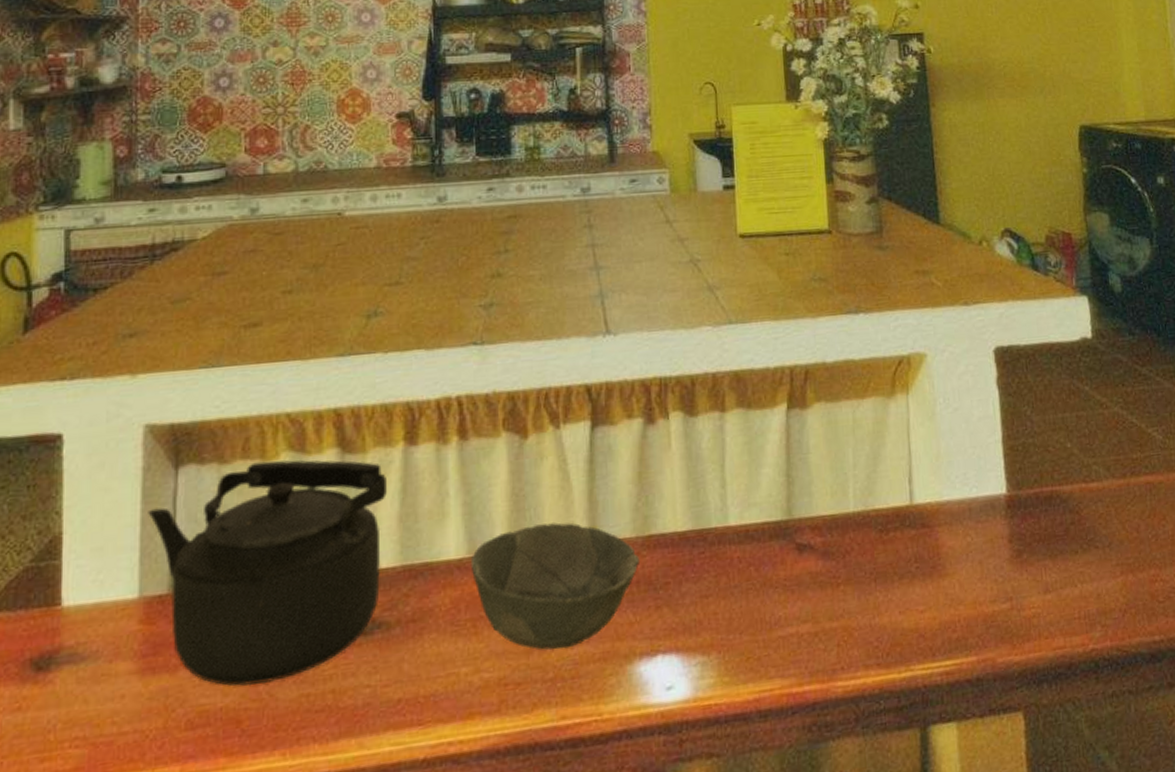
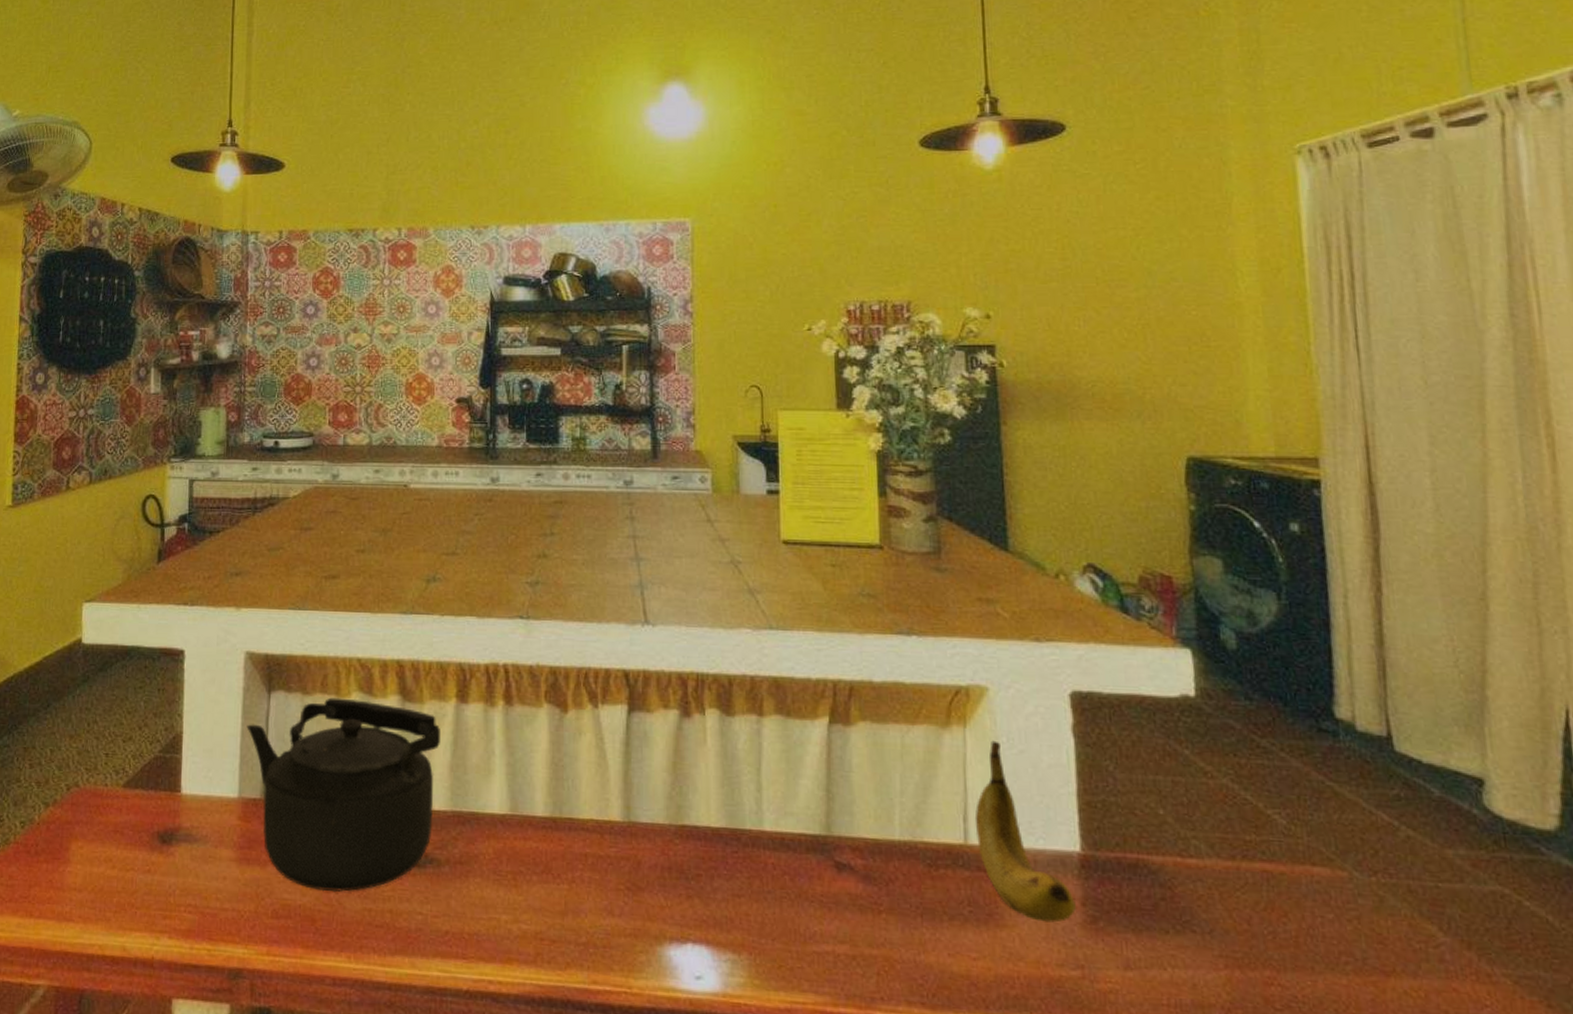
bowl: present [470,522,639,650] -> none [512,795,672,918]
banana: none [918,402,1004,565] -> present [974,740,1076,923]

